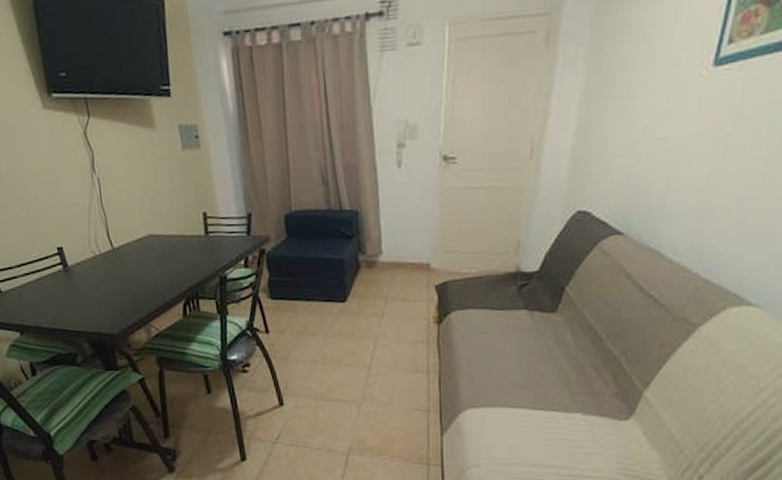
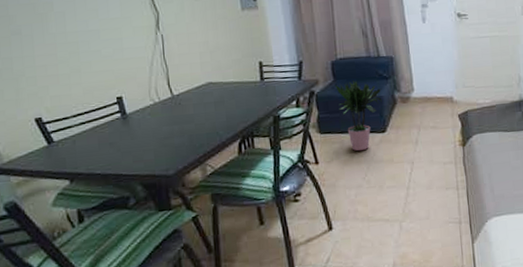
potted plant: none [289,238,344,322] -> present [336,80,382,151]

